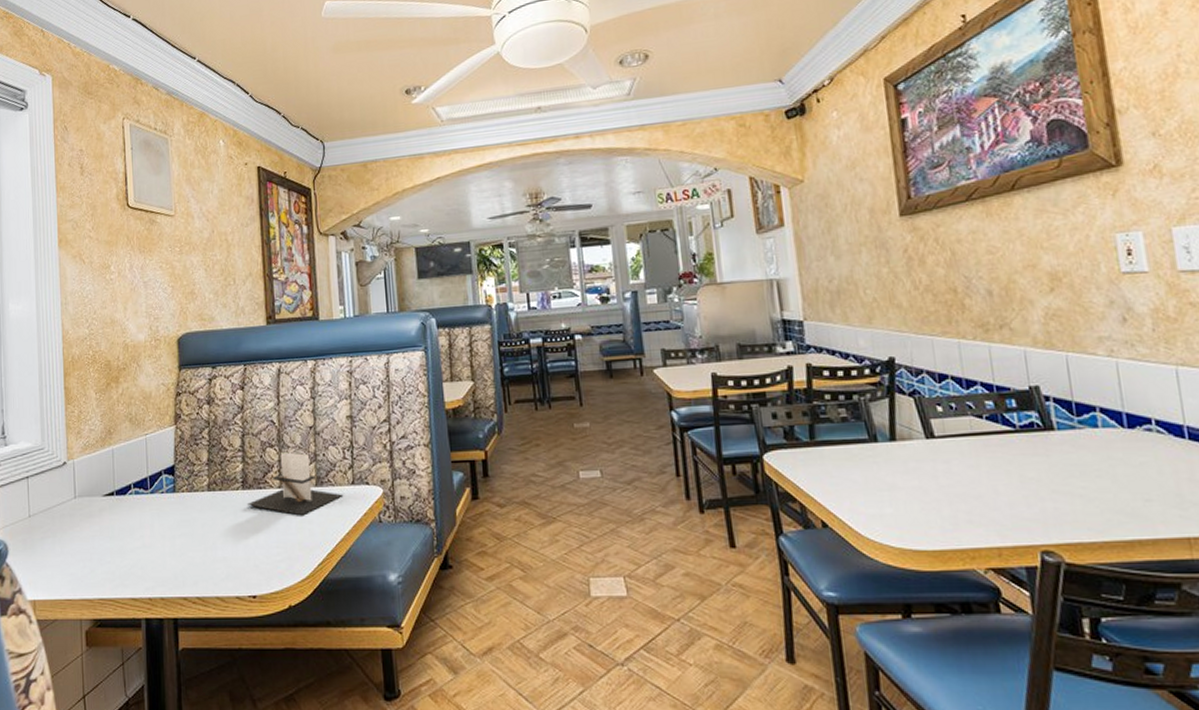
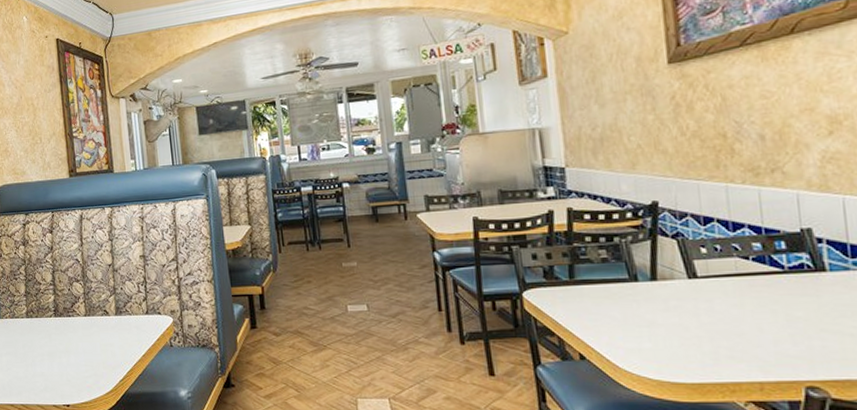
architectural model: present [246,452,342,516] -> none [58,286,138,340]

